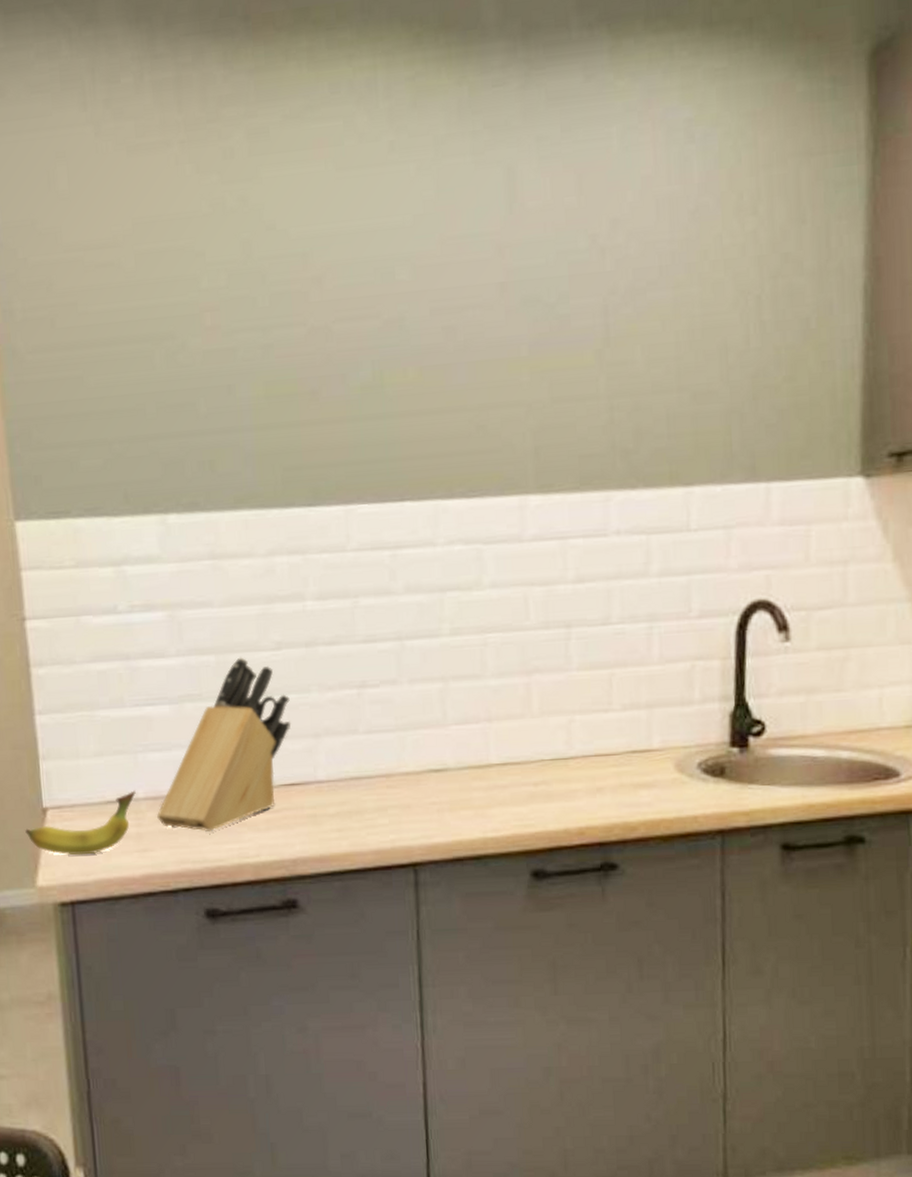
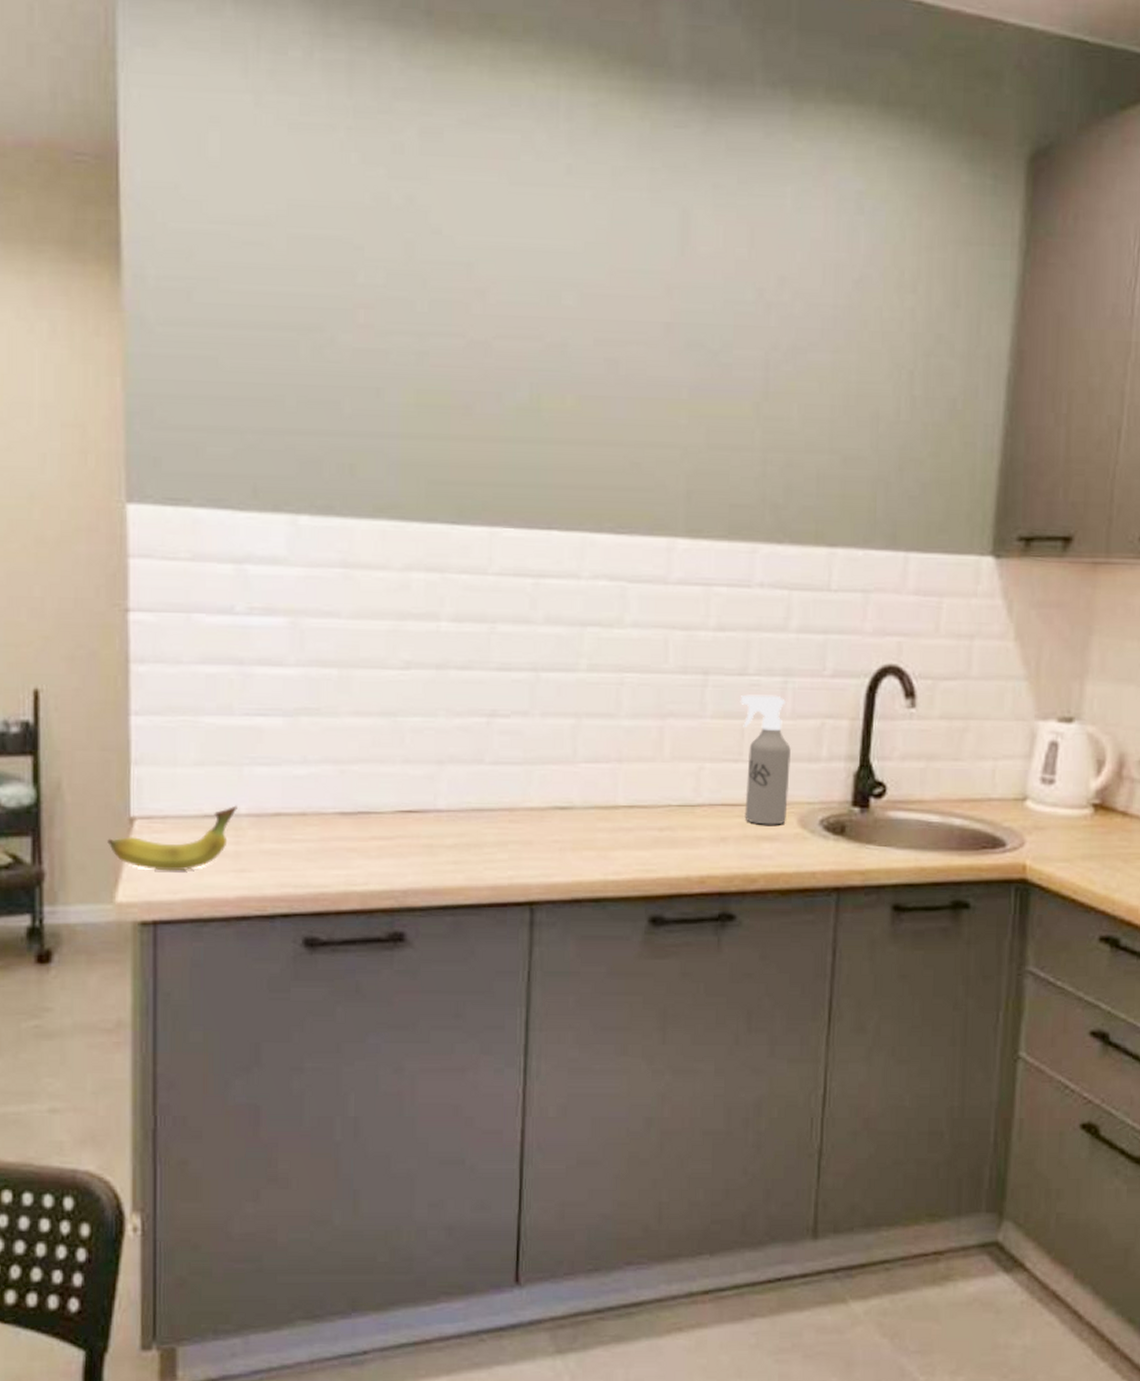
knife block: present [157,657,291,831] -> none [259,673,415,855]
spray bottle: none [605,641,663,773] -> present [740,694,791,825]

